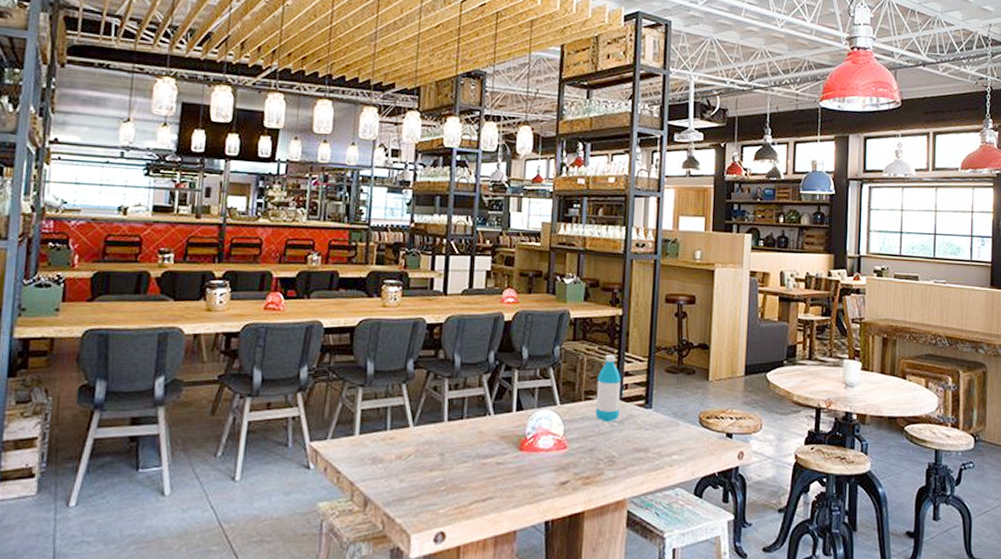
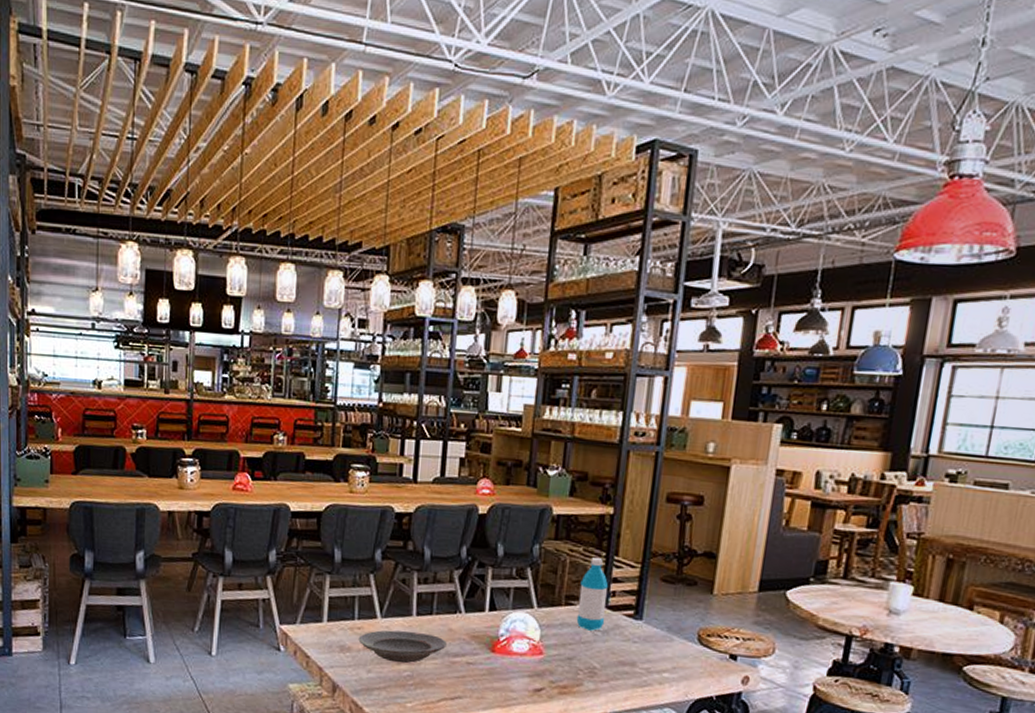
plate: none [390,438,477,470] -> present [358,630,447,664]

